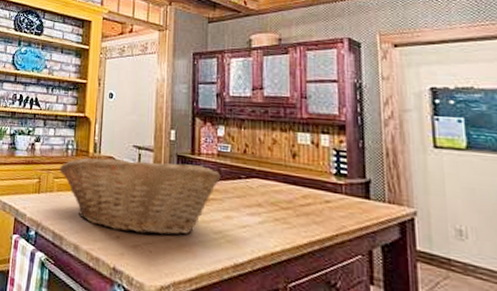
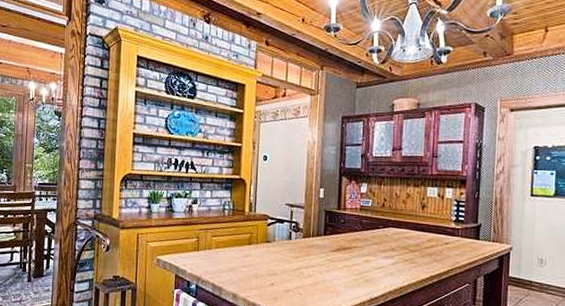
fruit basket: present [59,157,221,236] -> none [217,215,362,281]

